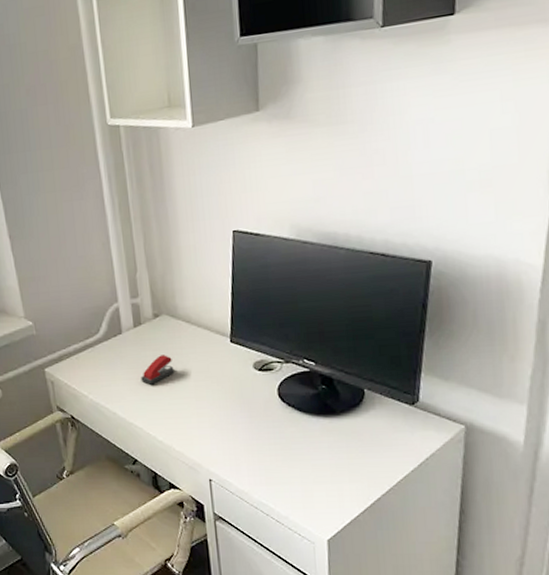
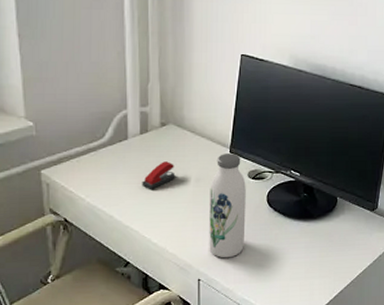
water bottle: none [212,343,257,458] -> present [209,153,246,258]

